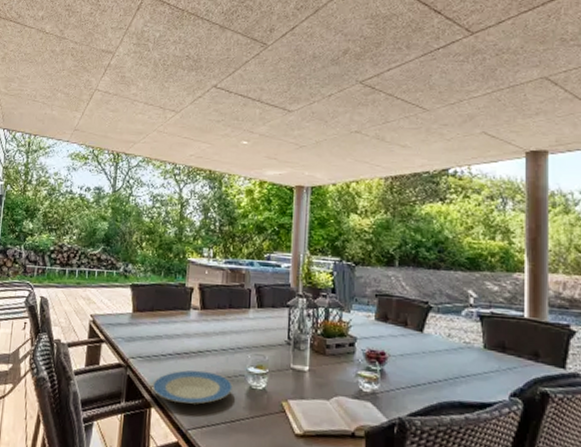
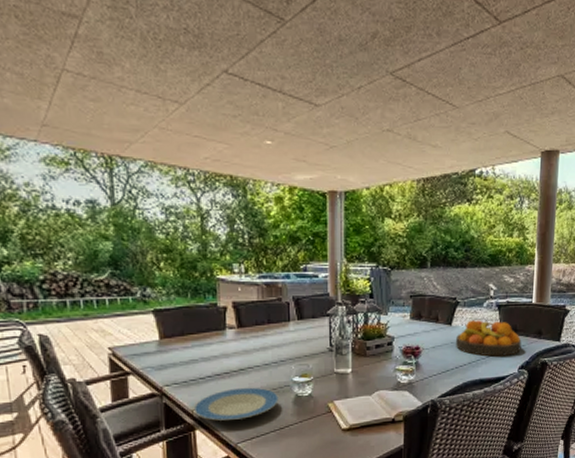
fruit bowl: none [429,329,512,378] -> present [456,320,522,357]

